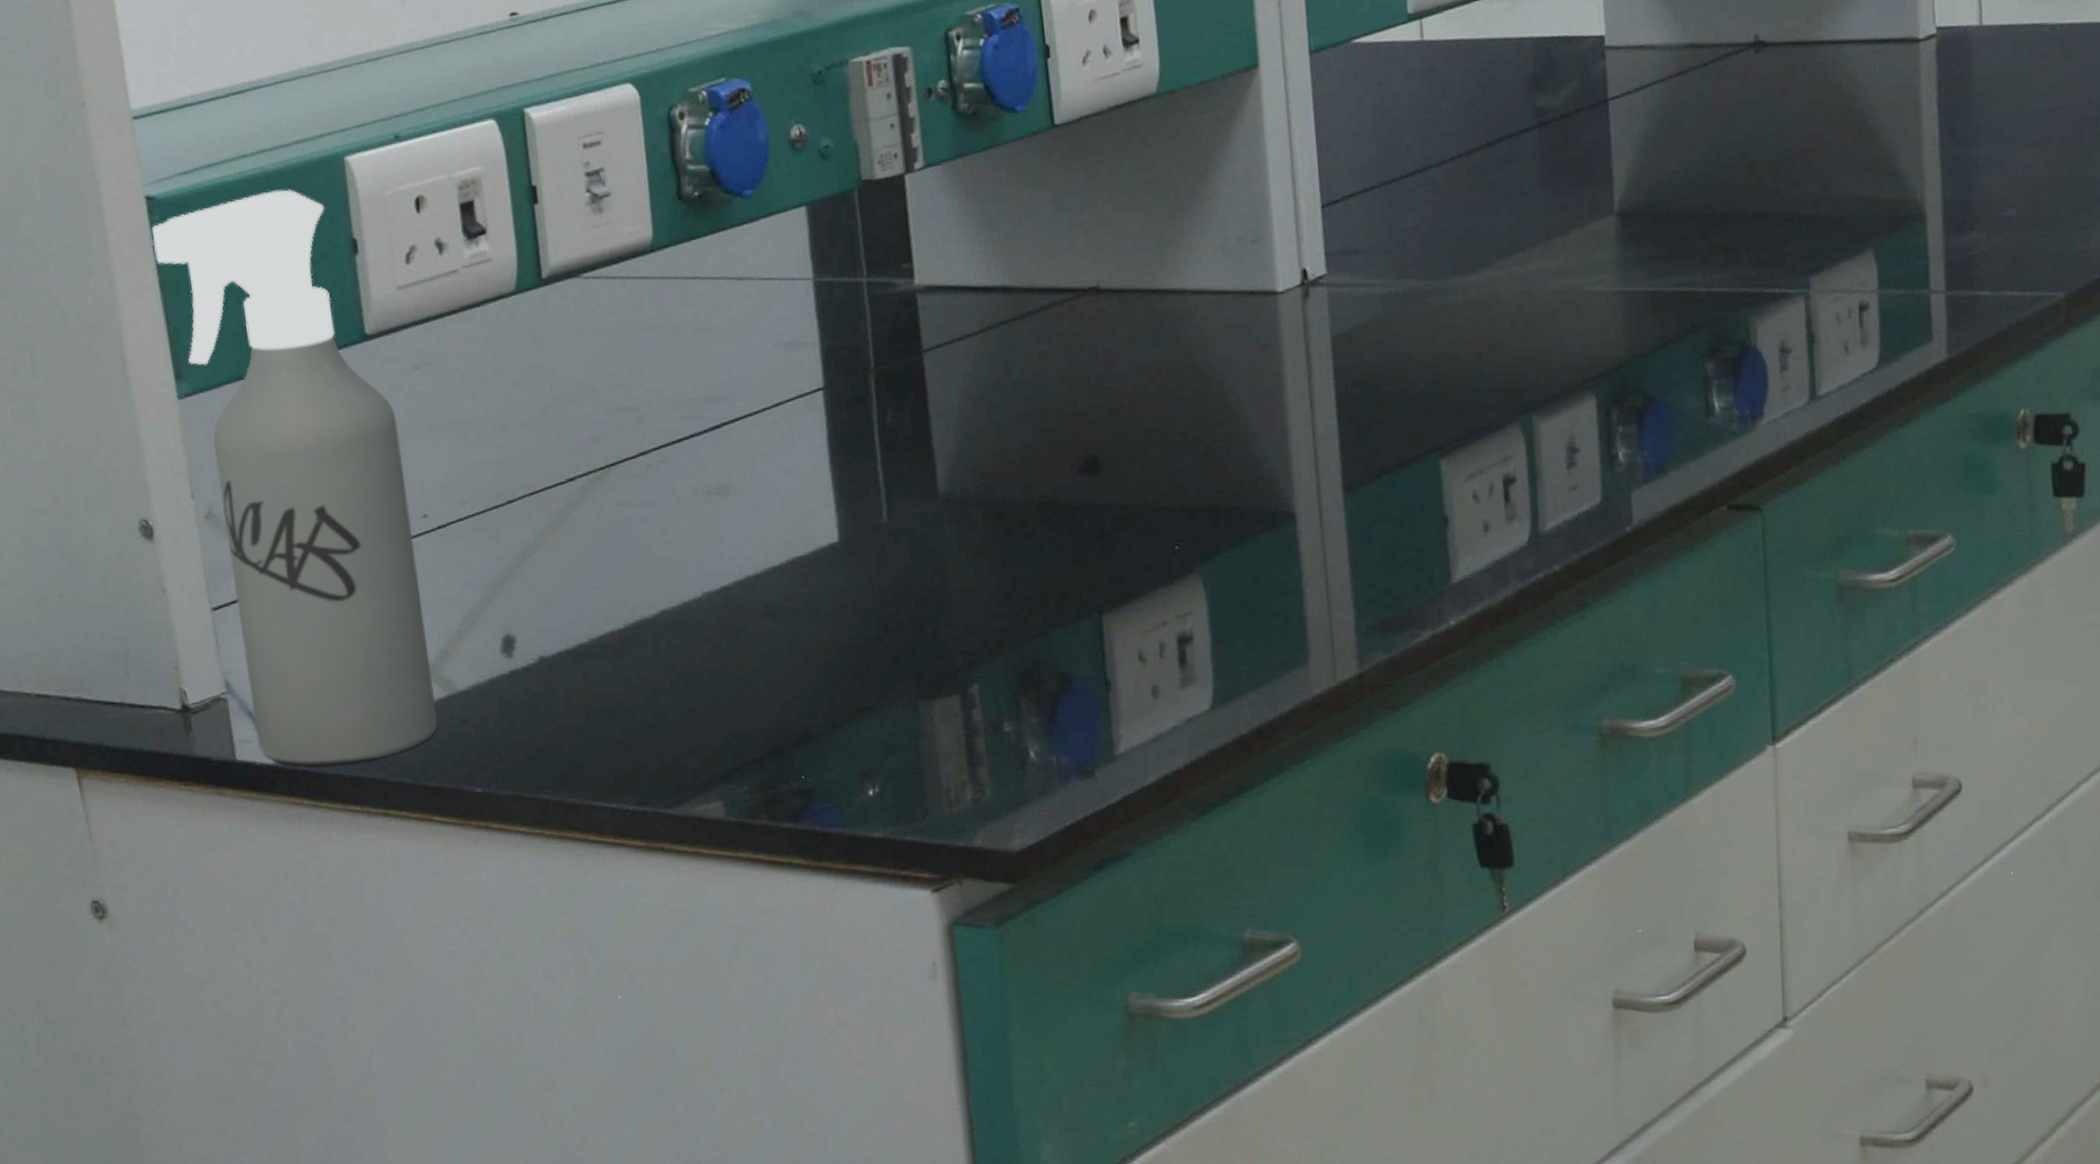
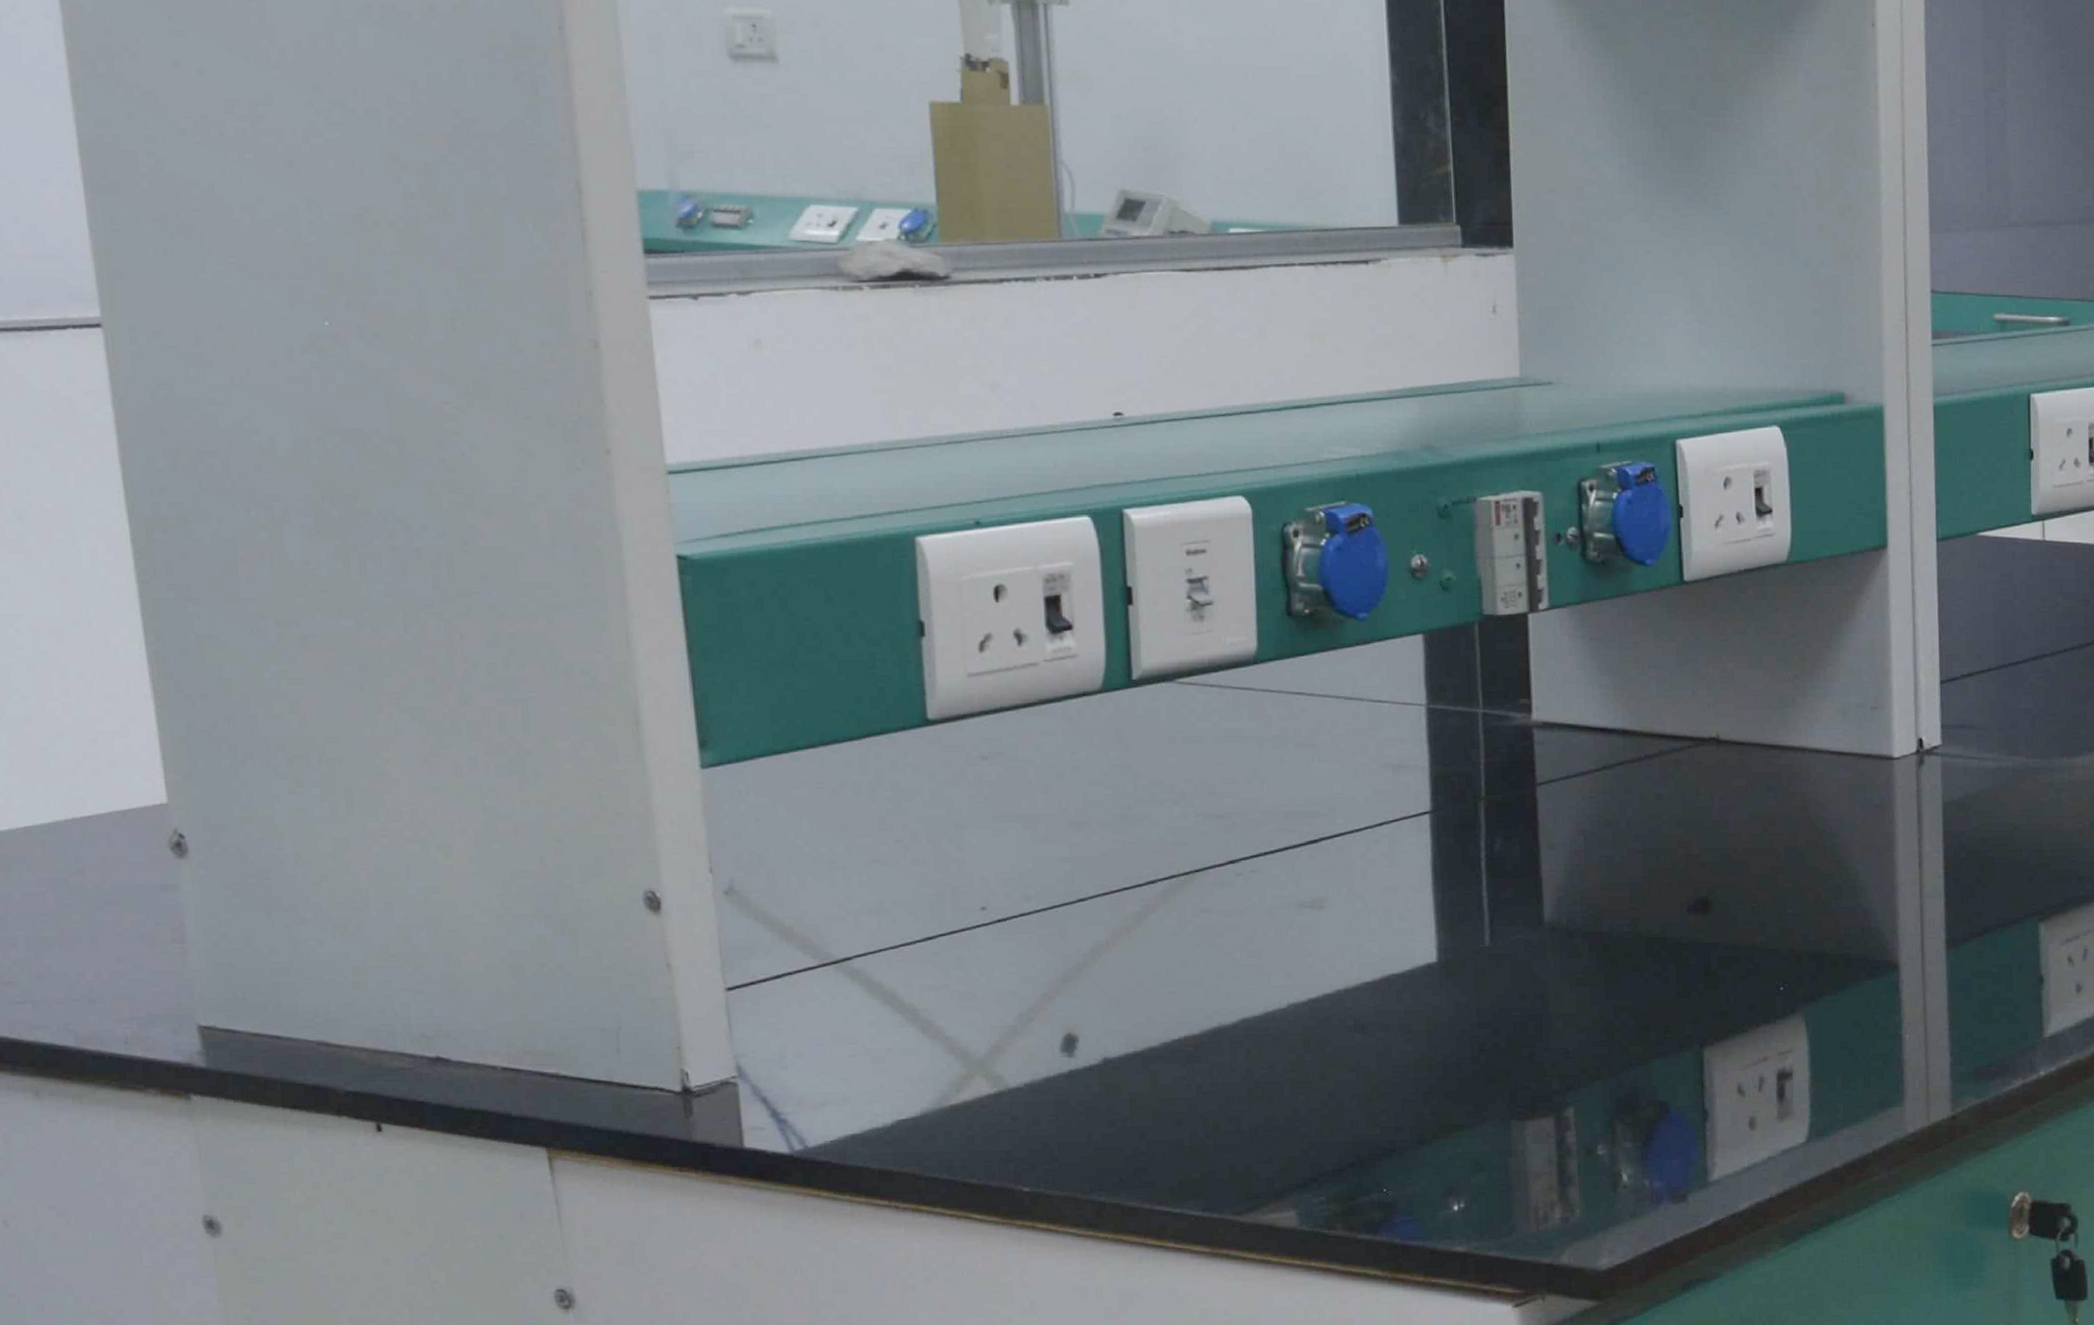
spray bottle: present [152,189,437,768] -> none [682,563,983,1160]

